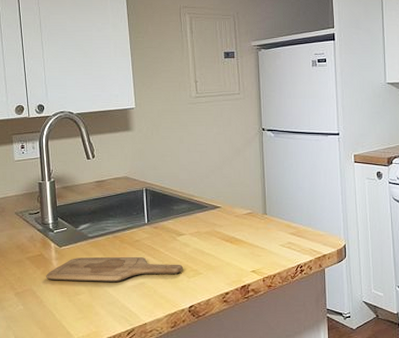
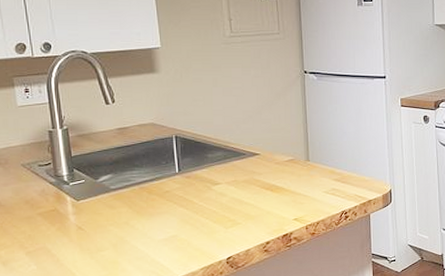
cutting board: present [46,256,183,282] -> none [62,208,220,237]

